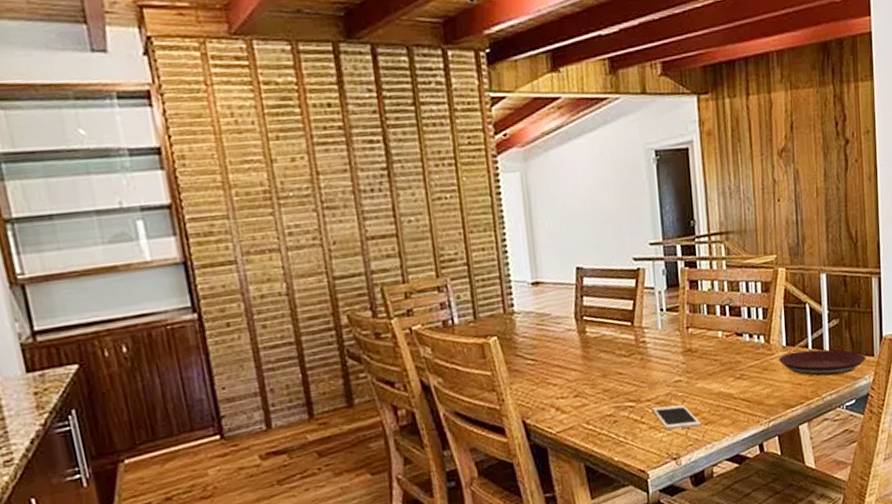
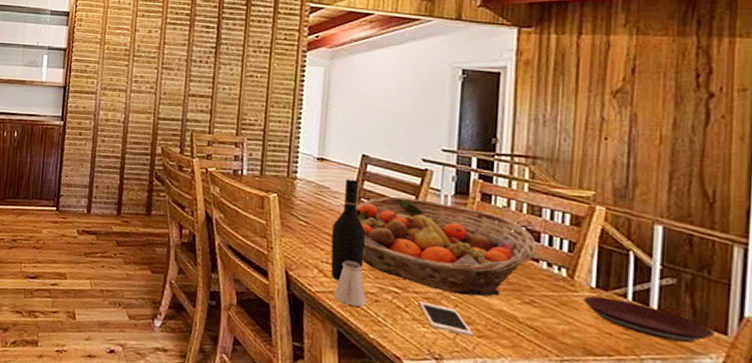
wine bottle: none [560,297,597,414] -> present [330,178,366,281]
saltshaker: none [575,387,607,436] -> present [335,260,367,307]
fruit basket: none [580,299,740,392] -> present [355,196,538,297]

